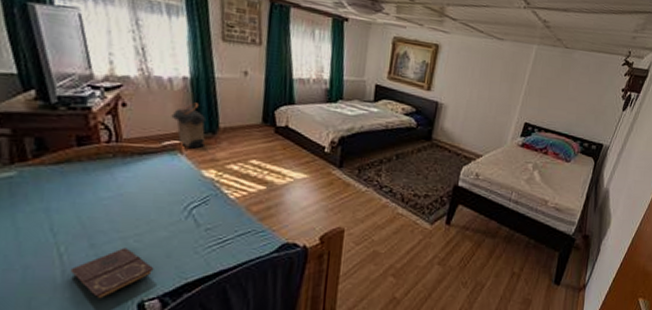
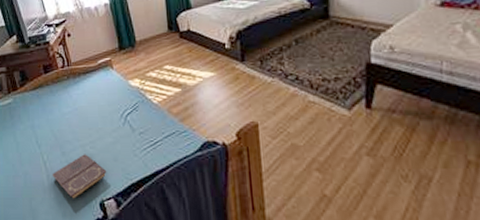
laundry hamper: present [171,102,206,149] -> none [101,23,127,63]

